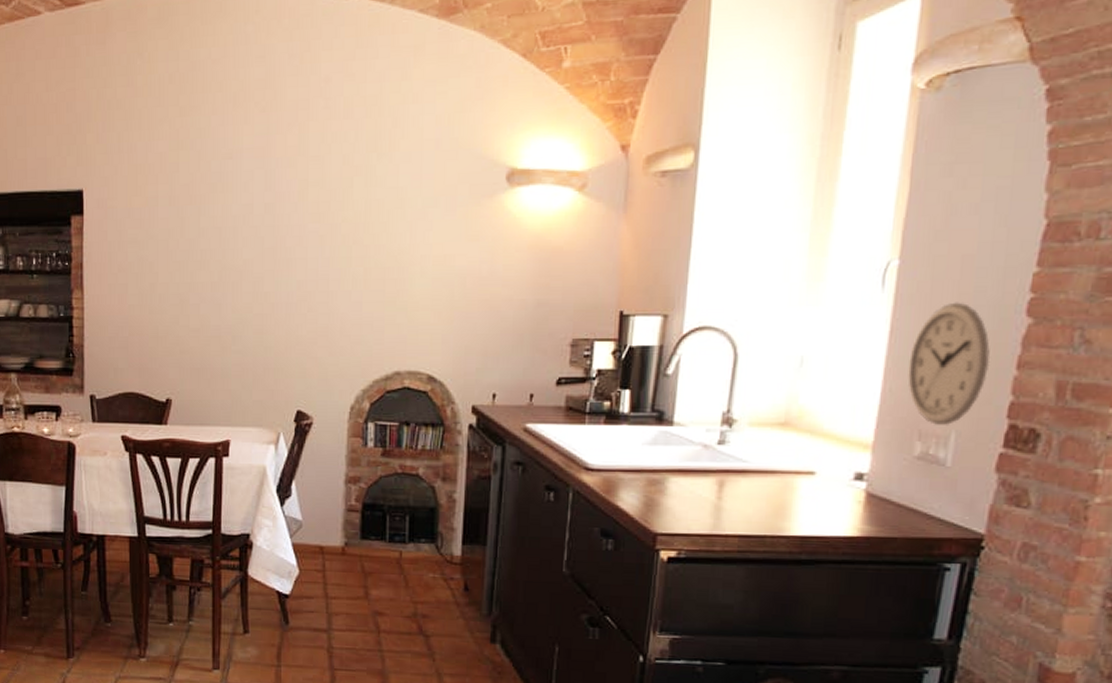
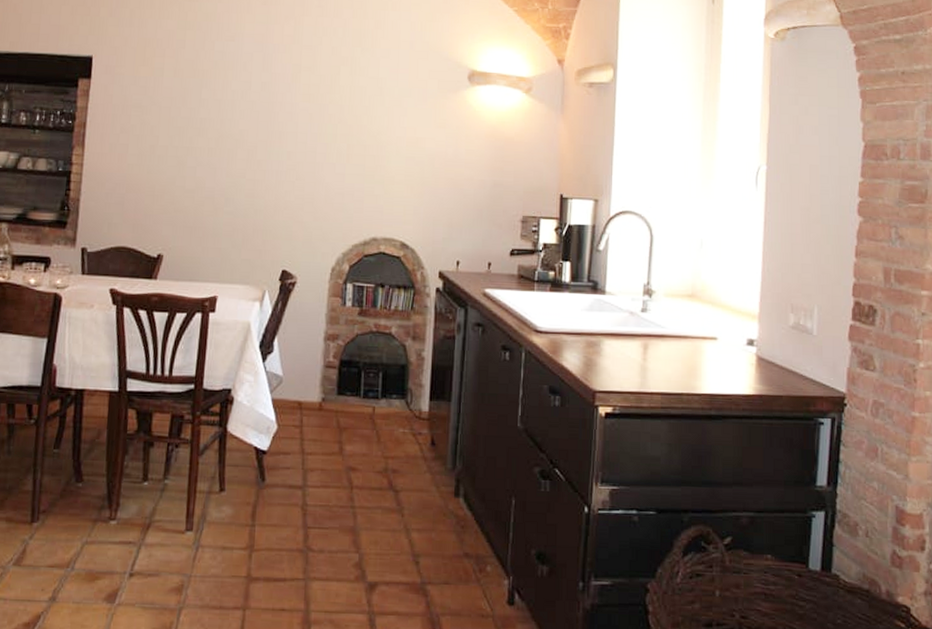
wall clock: present [907,302,991,425] -> none [780,201,837,300]

